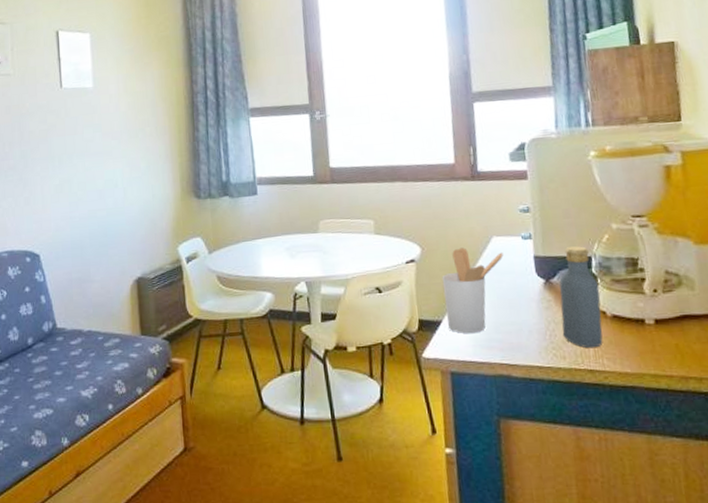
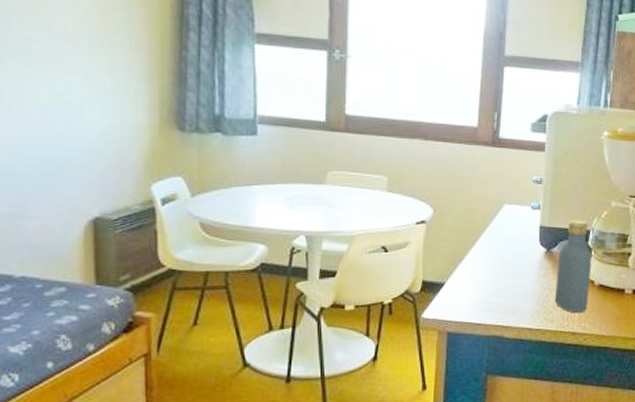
utensil holder: present [442,247,504,333] -> none [450,212,512,296]

